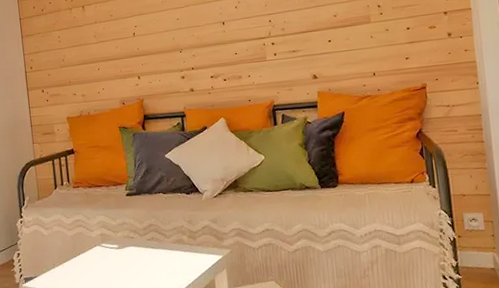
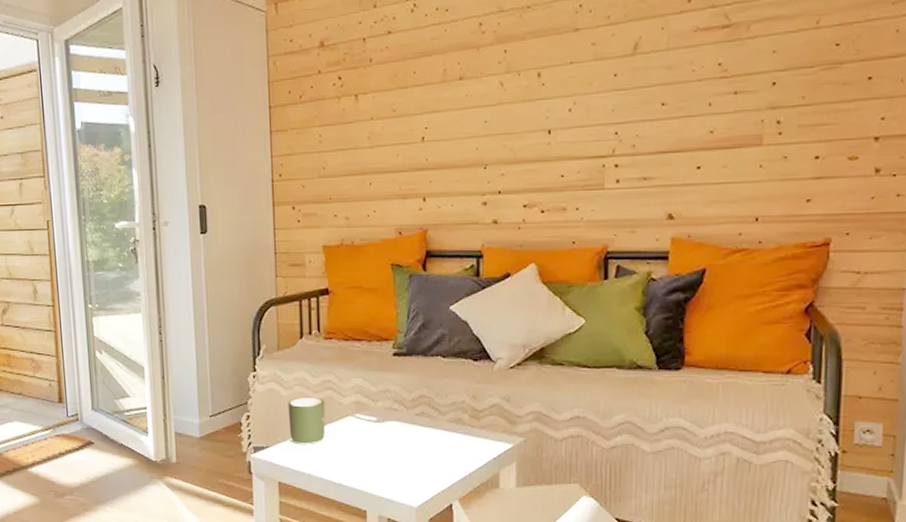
mug: none [49,234,80,273] -> present [288,397,326,446]

